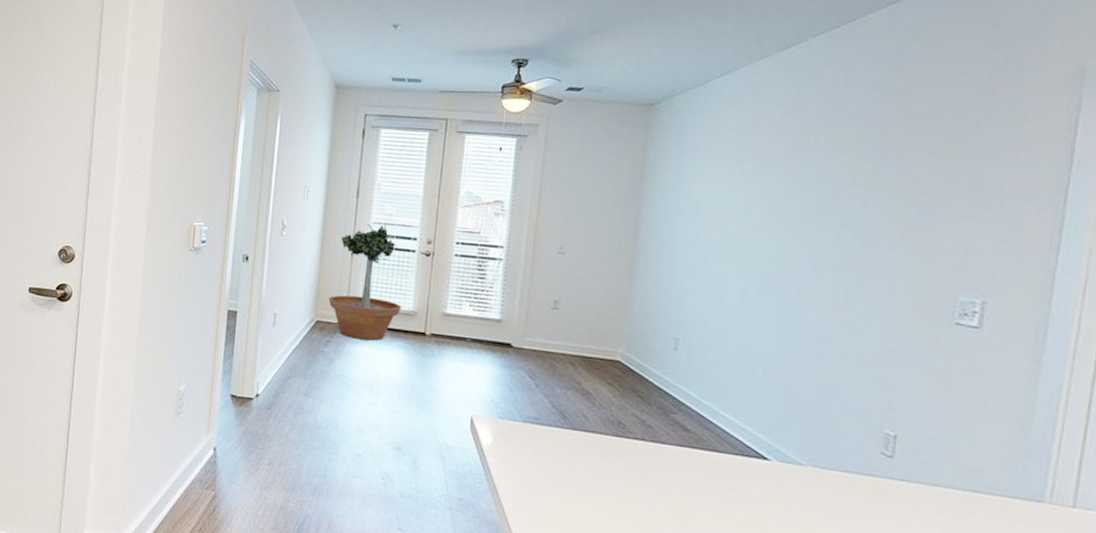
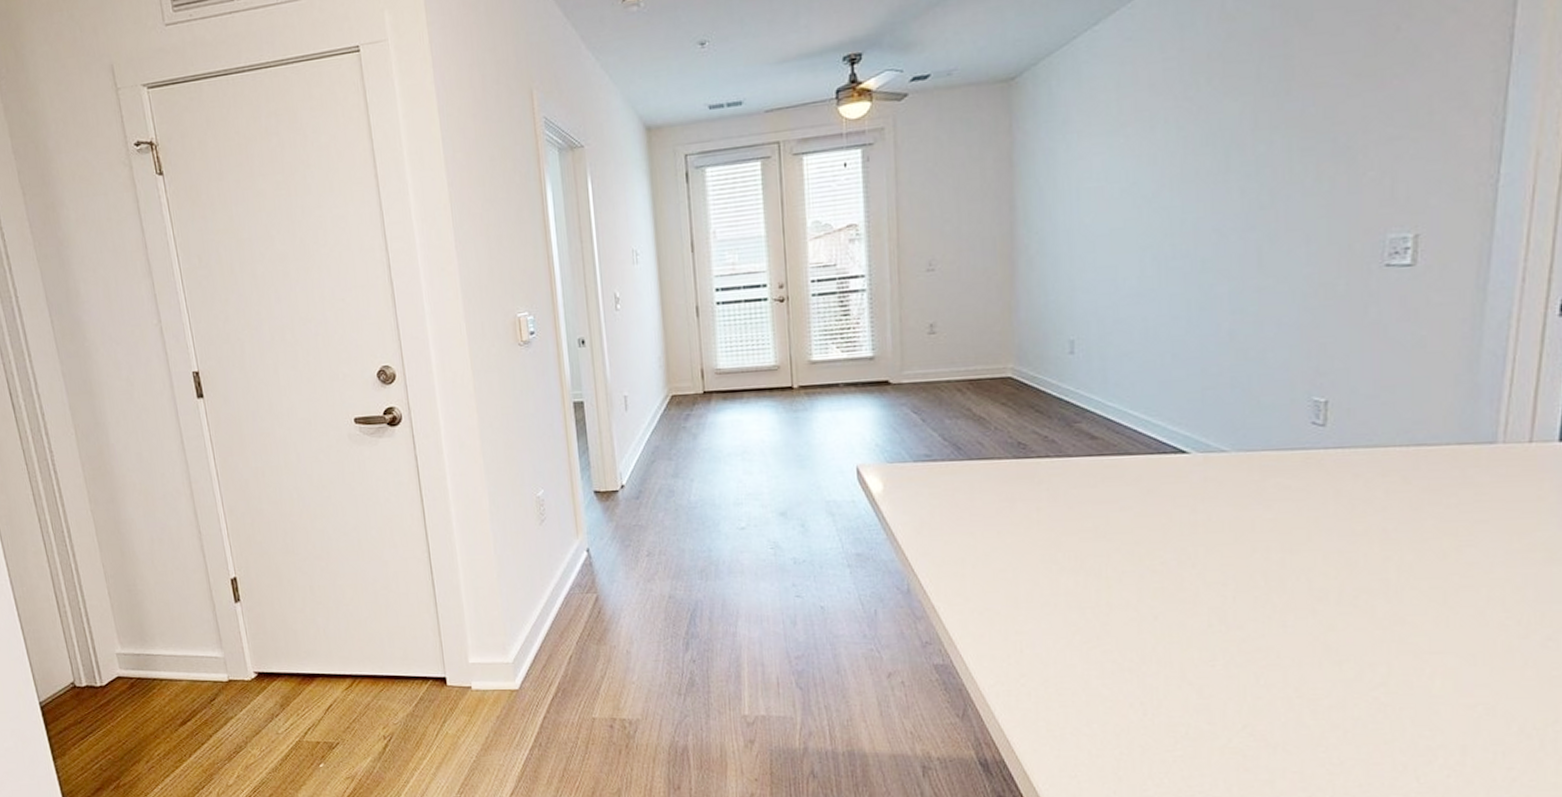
potted tree: present [328,220,402,341] -> none [680,271,763,408]

